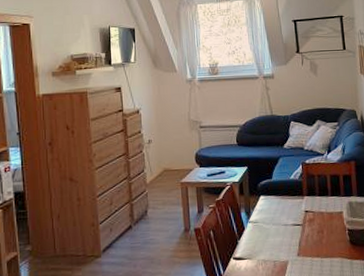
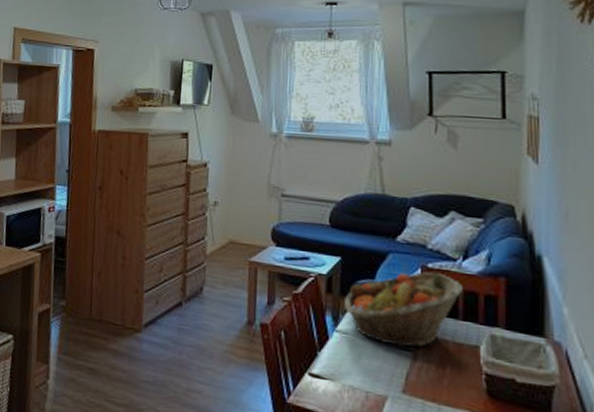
fruit basket: none [253,165,330,224] -> present [344,271,464,348]

